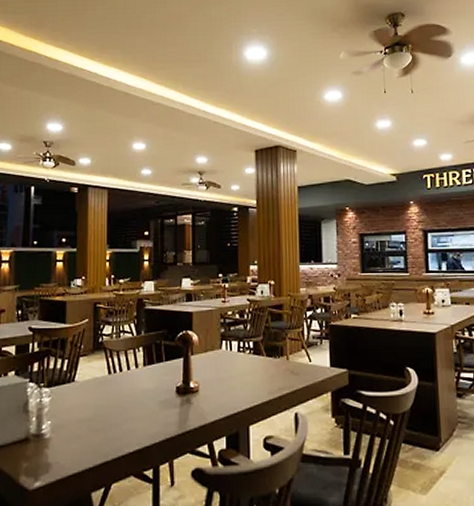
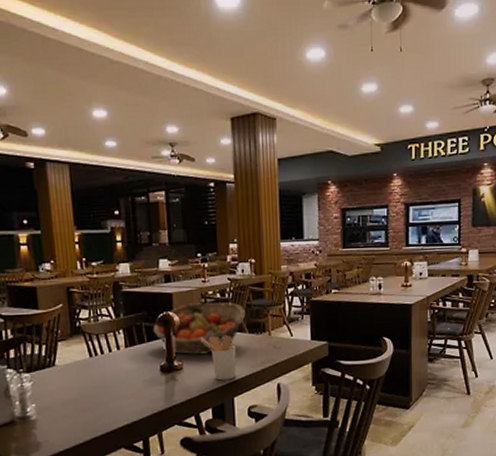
fruit basket: none [171,323,264,377] -> present [153,302,246,355]
utensil holder: none [217,358,253,406] -> present [200,336,237,381]

